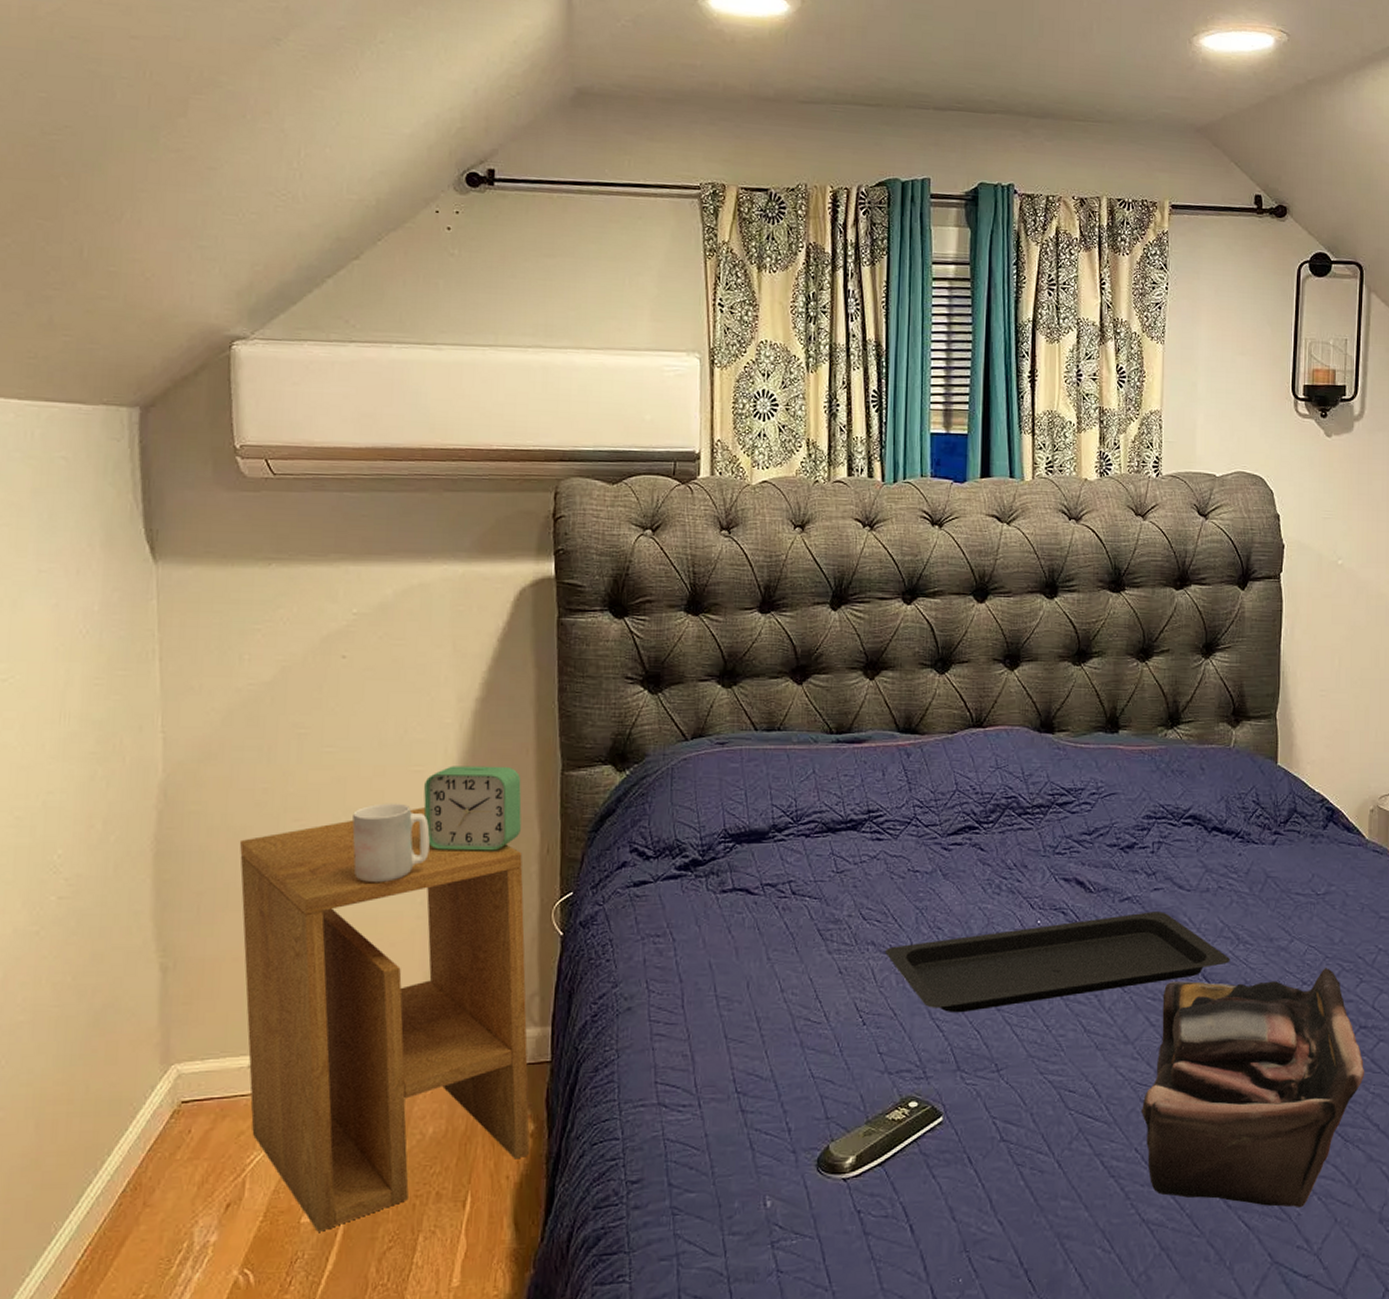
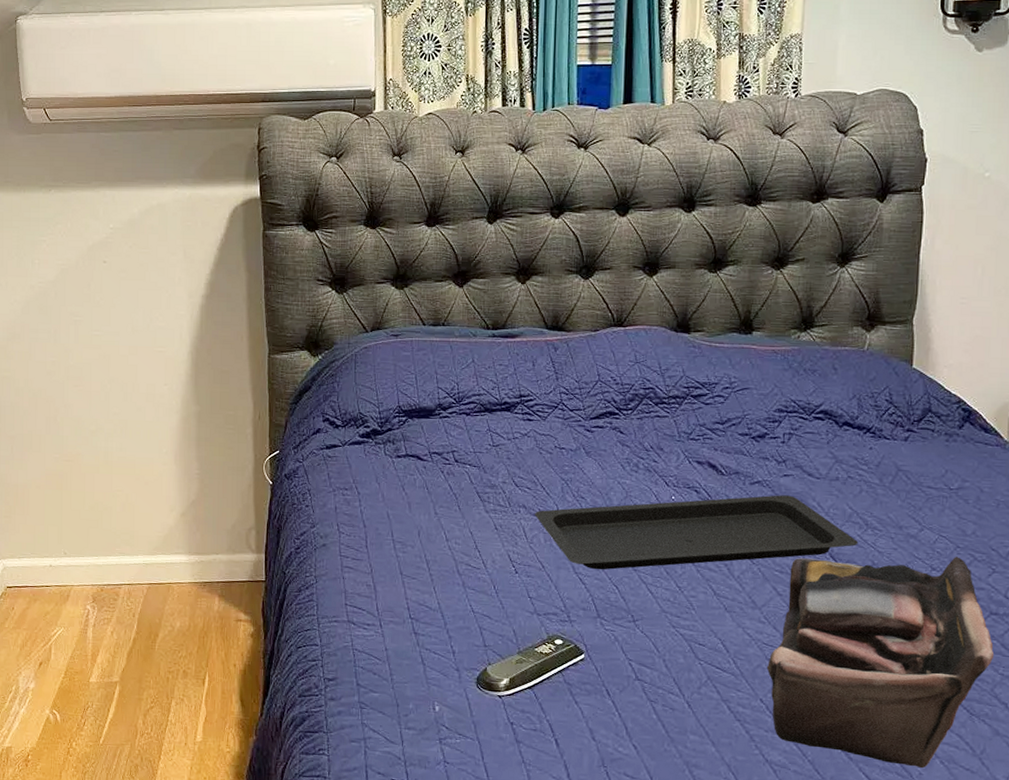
side table: present [239,807,530,1232] -> none [37,380,251,690]
mug: present [352,803,430,883] -> none [115,375,171,436]
alarm clock: present [423,766,522,851] -> none [166,348,239,416]

